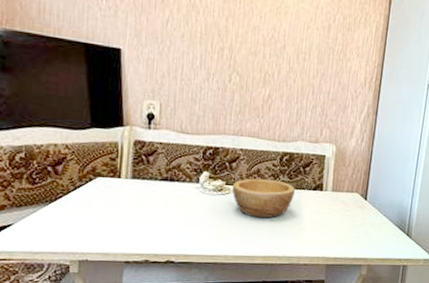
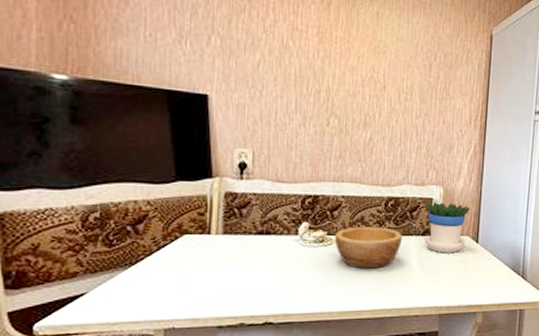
flowerpot: none [316,159,361,208] -> present [424,202,470,253]

